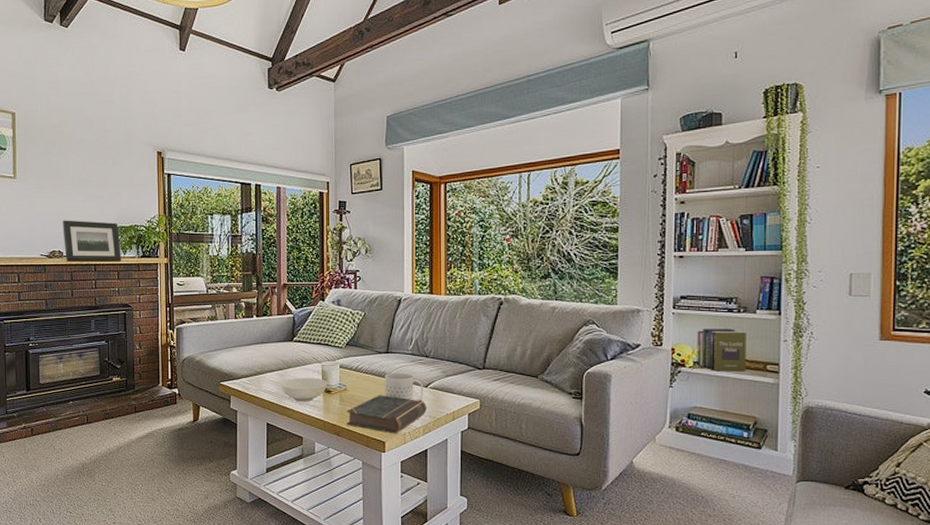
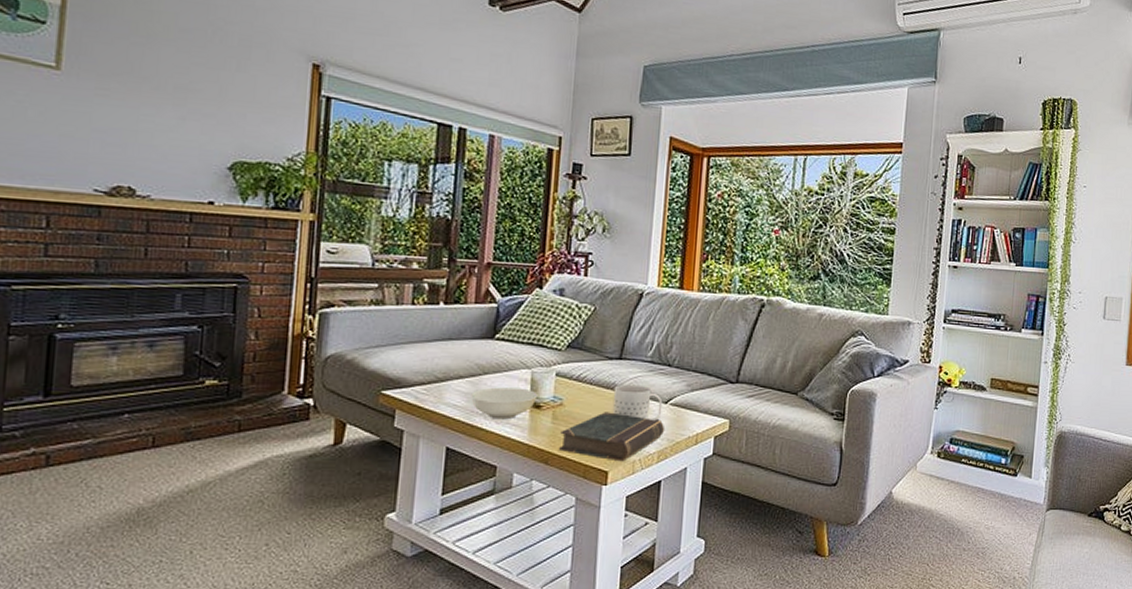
picture frame: present [62,220,121,263] -> none [138,142,239,213]
books: present [697,329,746,372] -> none [962,346,1011,394]

